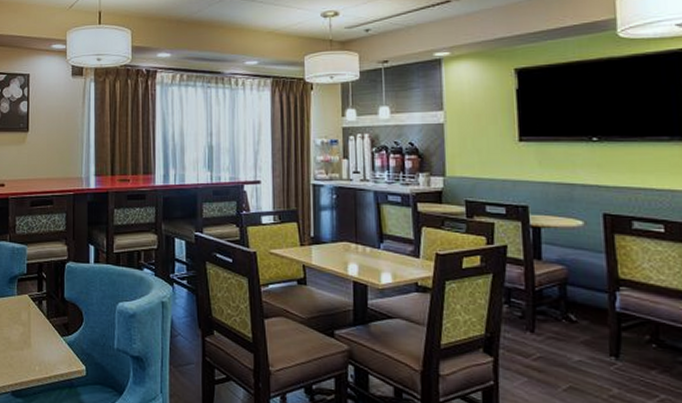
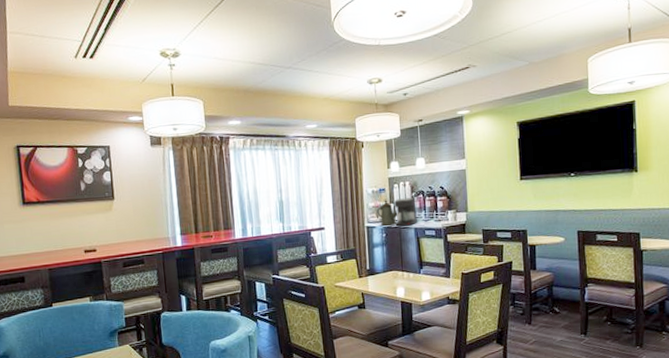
coffee pot: none [326,154,353,185] -> present [376,200,398,226]
coffee maker: none [348,153,378,188] -> present [393,197,417,227]

